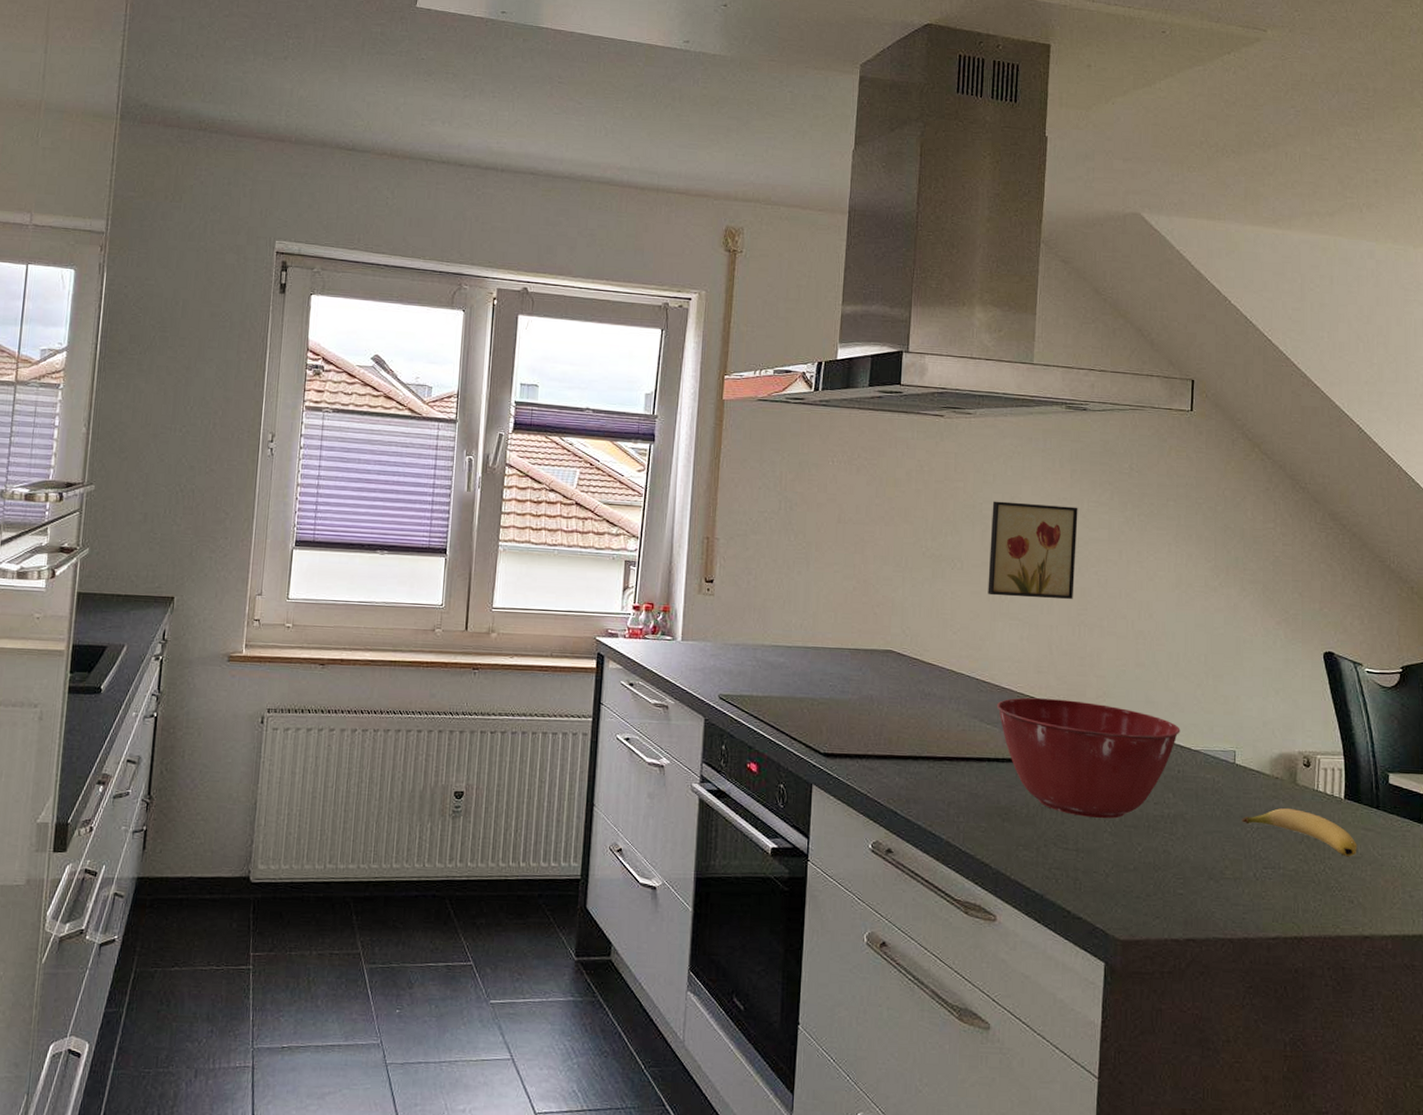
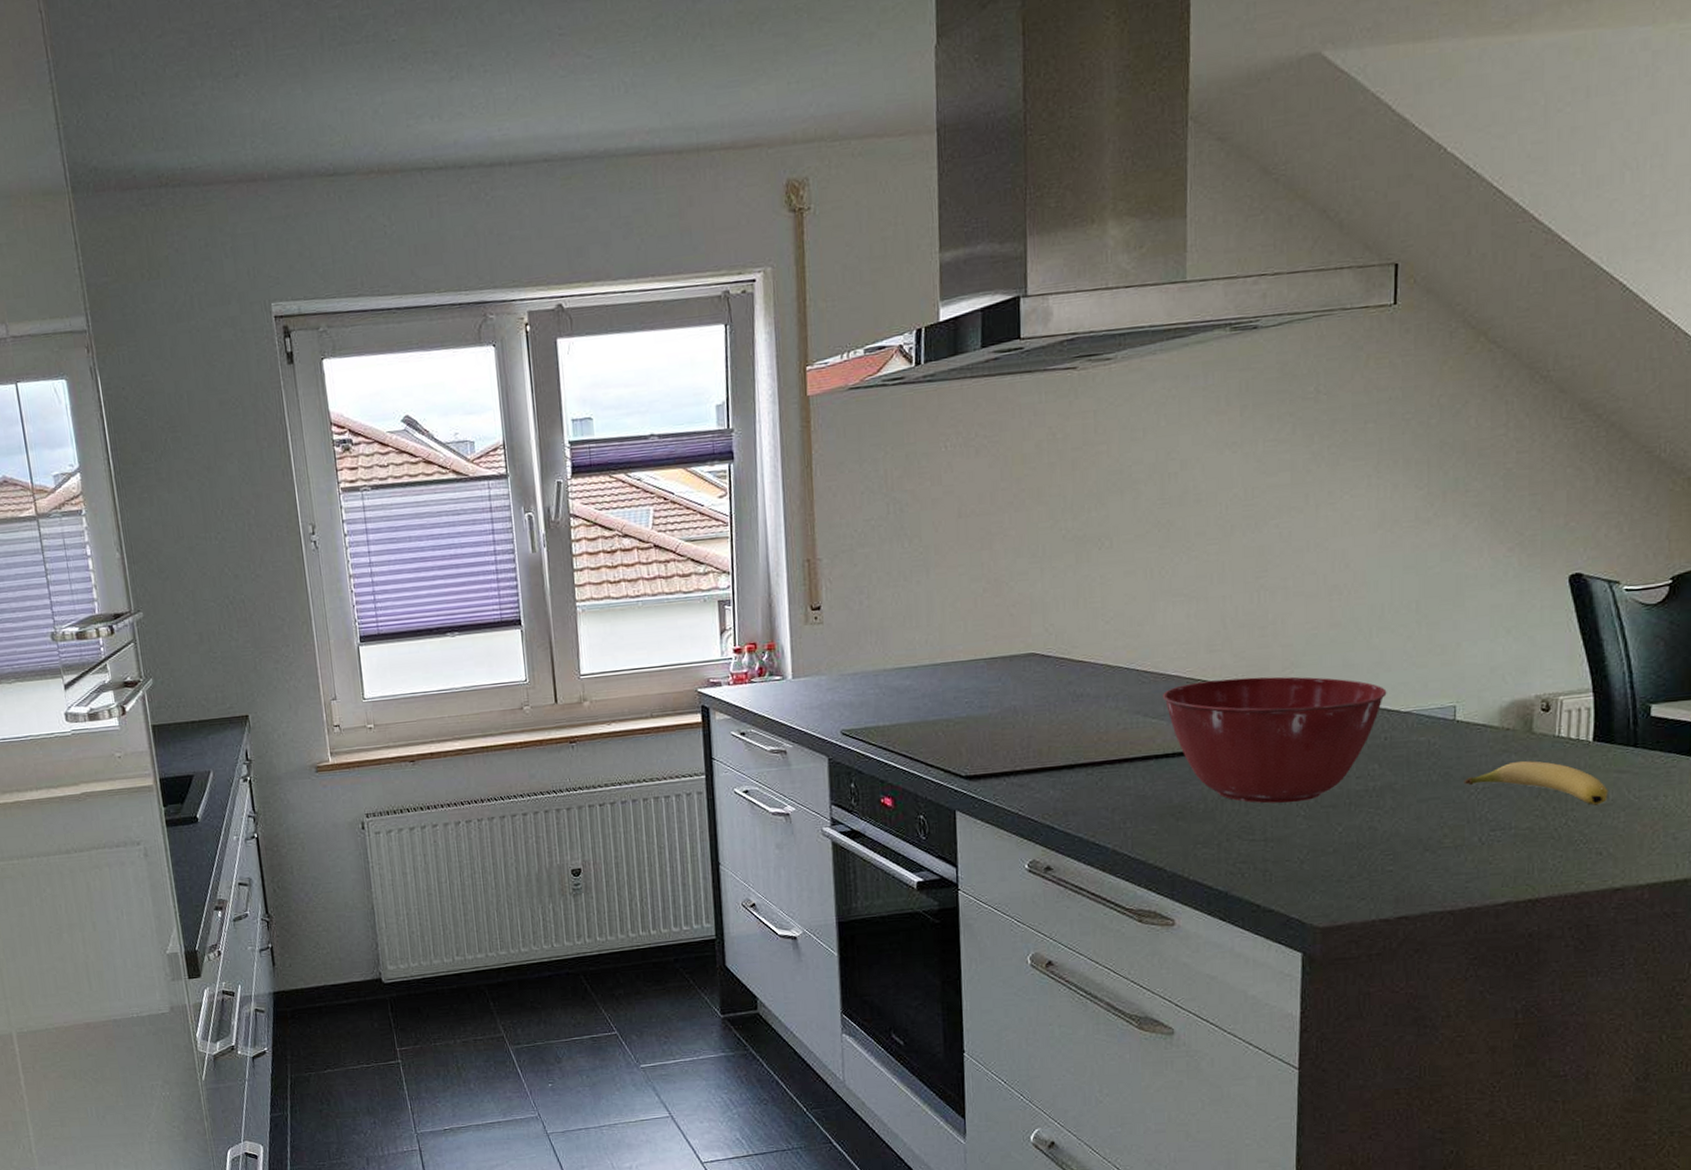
wall art: present [988,501,1078,599] -> none [1143,450,1252,573]

